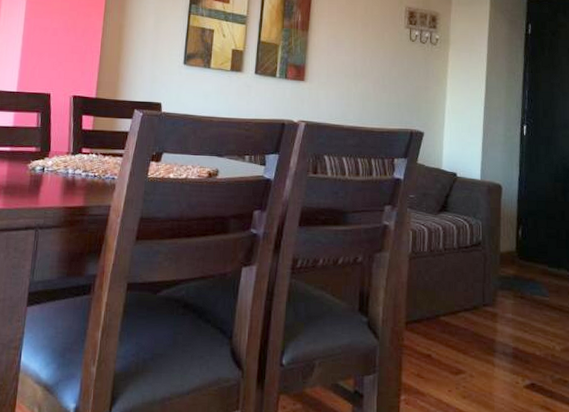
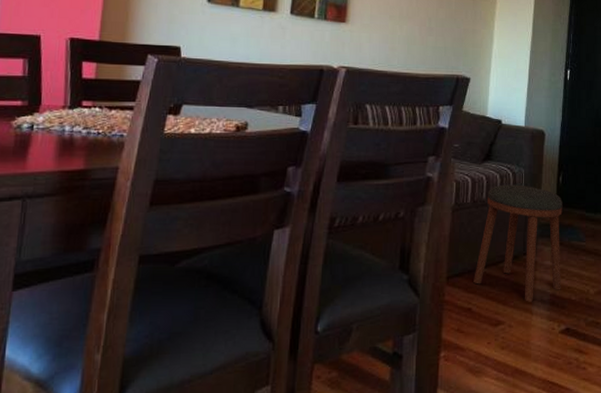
stool: none [432,235,524,354] -> present [473,184,563,302]

